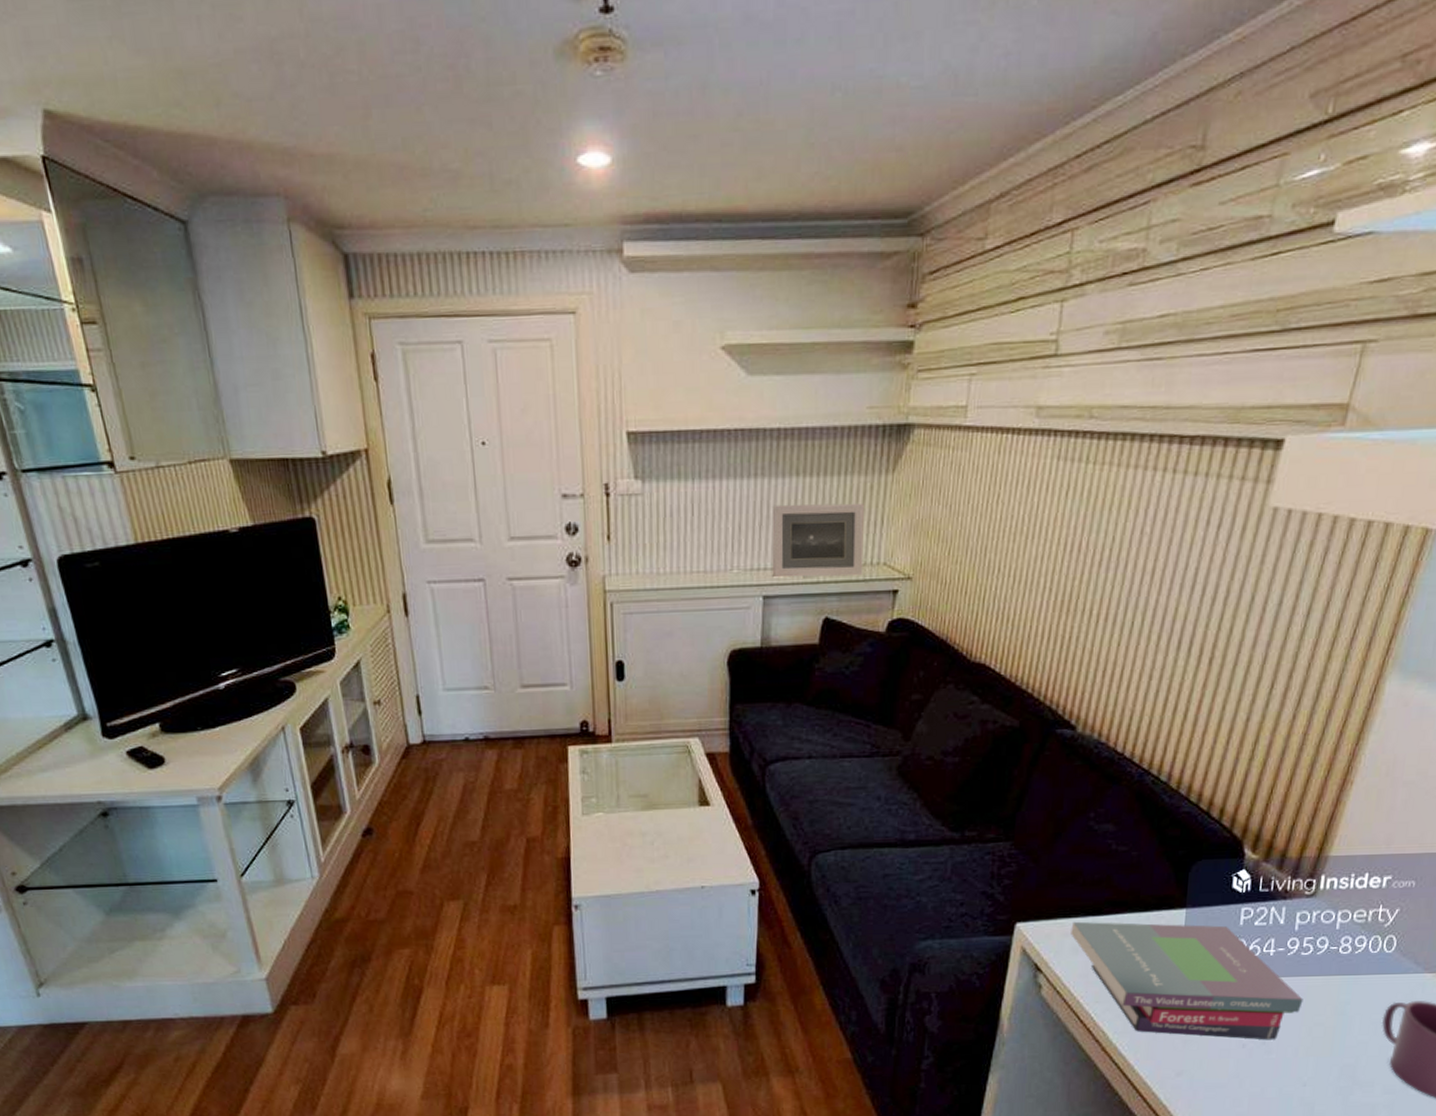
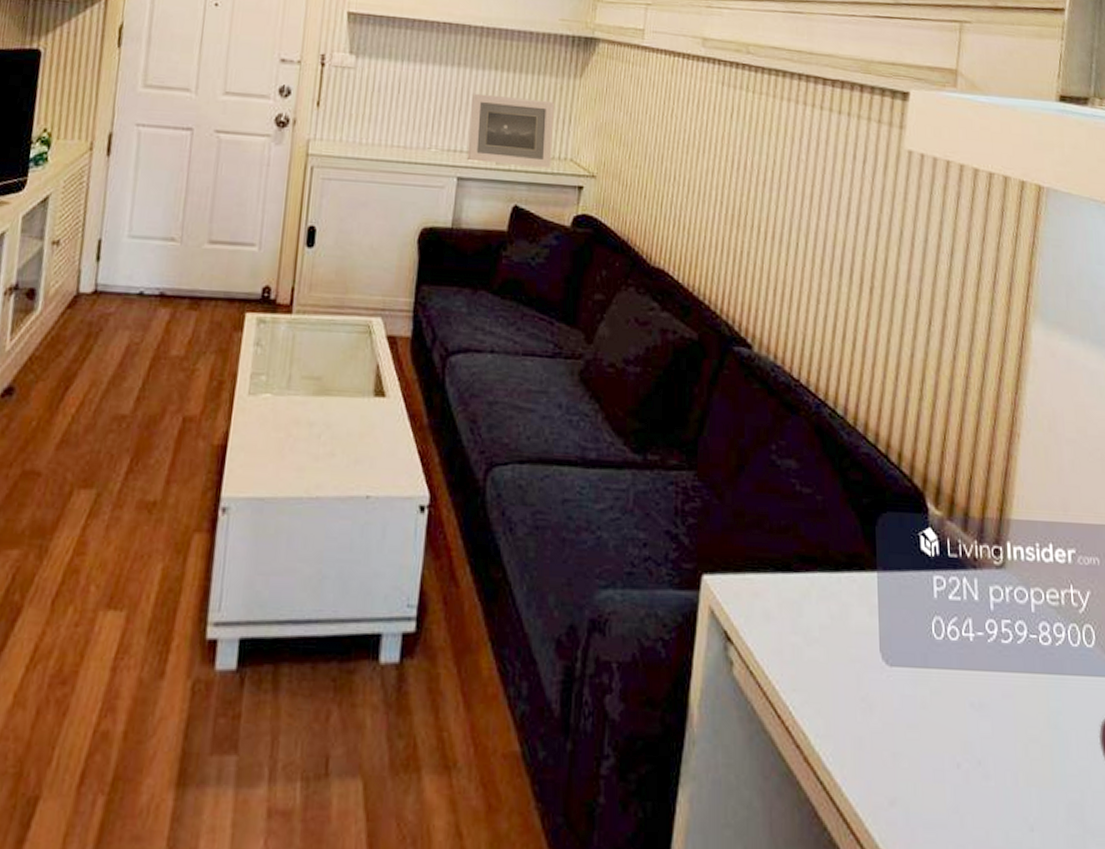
books: present [1071,921,1303,1040] -> none [761,578,1013,760]

